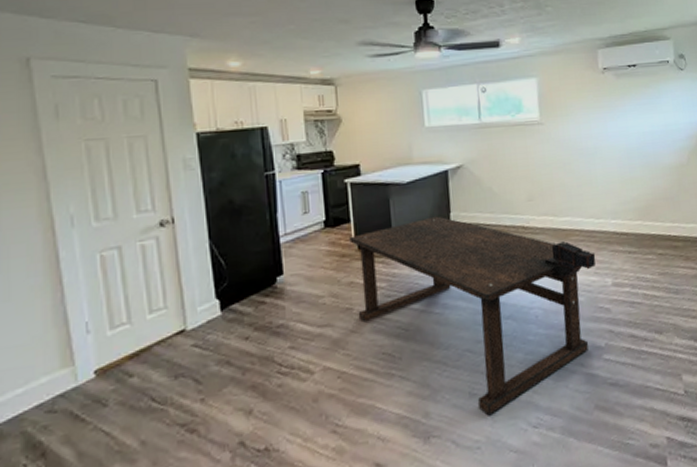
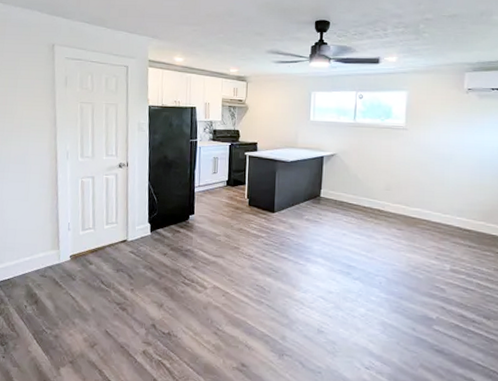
dining table: present [349,216,596,416] -> none [242,190,438,351]

